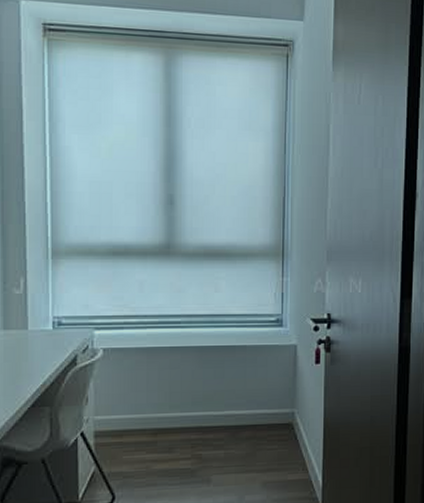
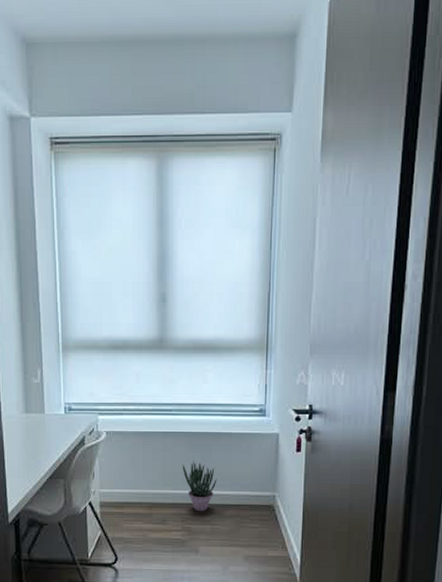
potted plant: none [191,377,231,436] -> present [182,460,217,512]

